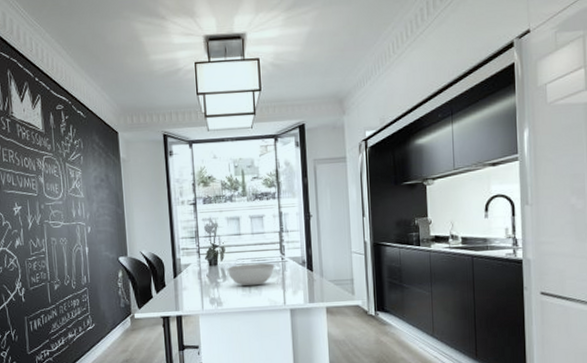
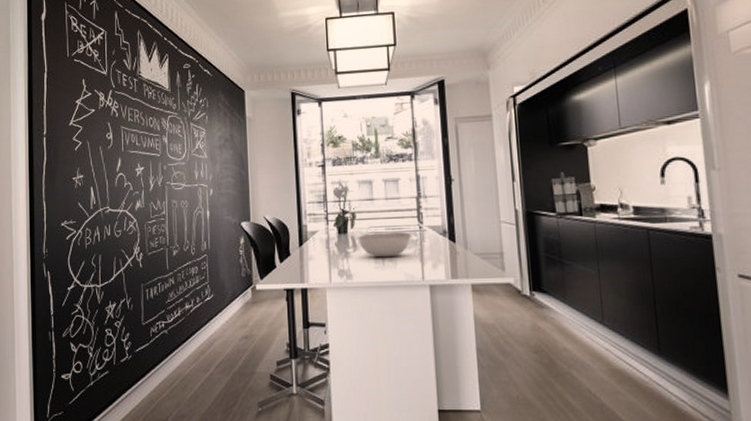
spice rack: none [395,207,419,248] -> present [551,171,581,217]

